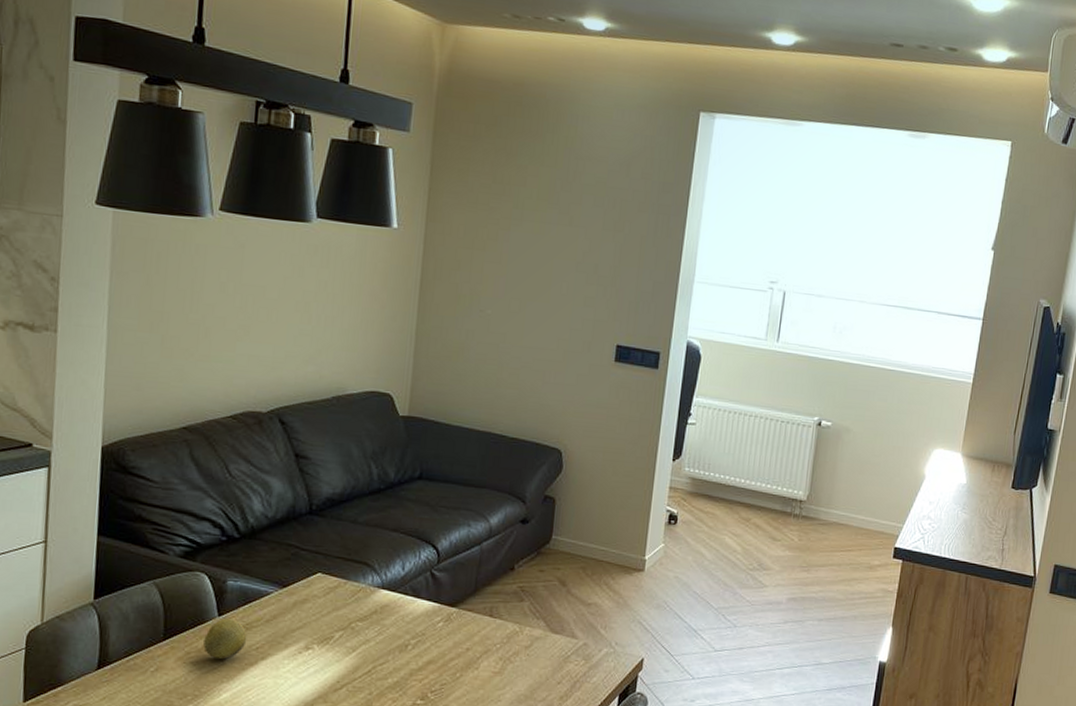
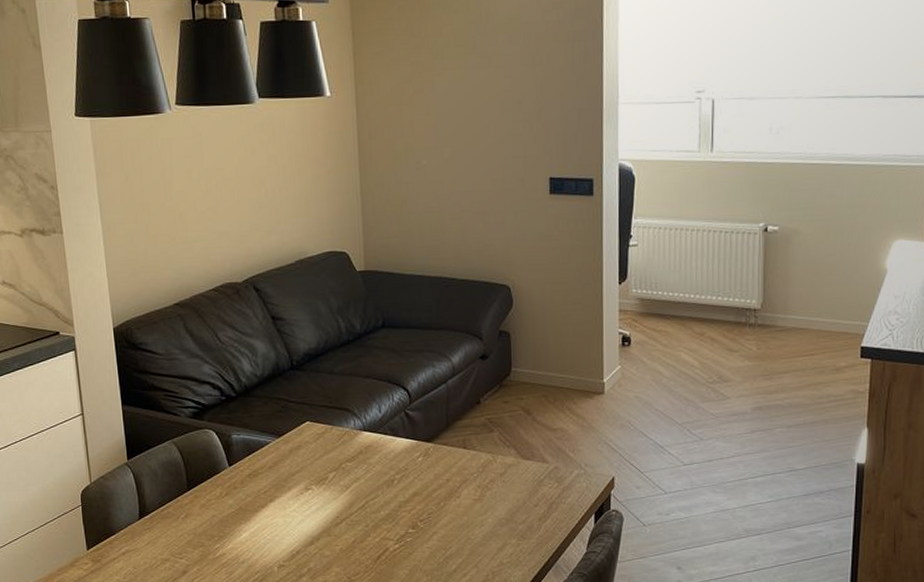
fruit: present [203,618,247,660] -> none [220,468,256,504]

